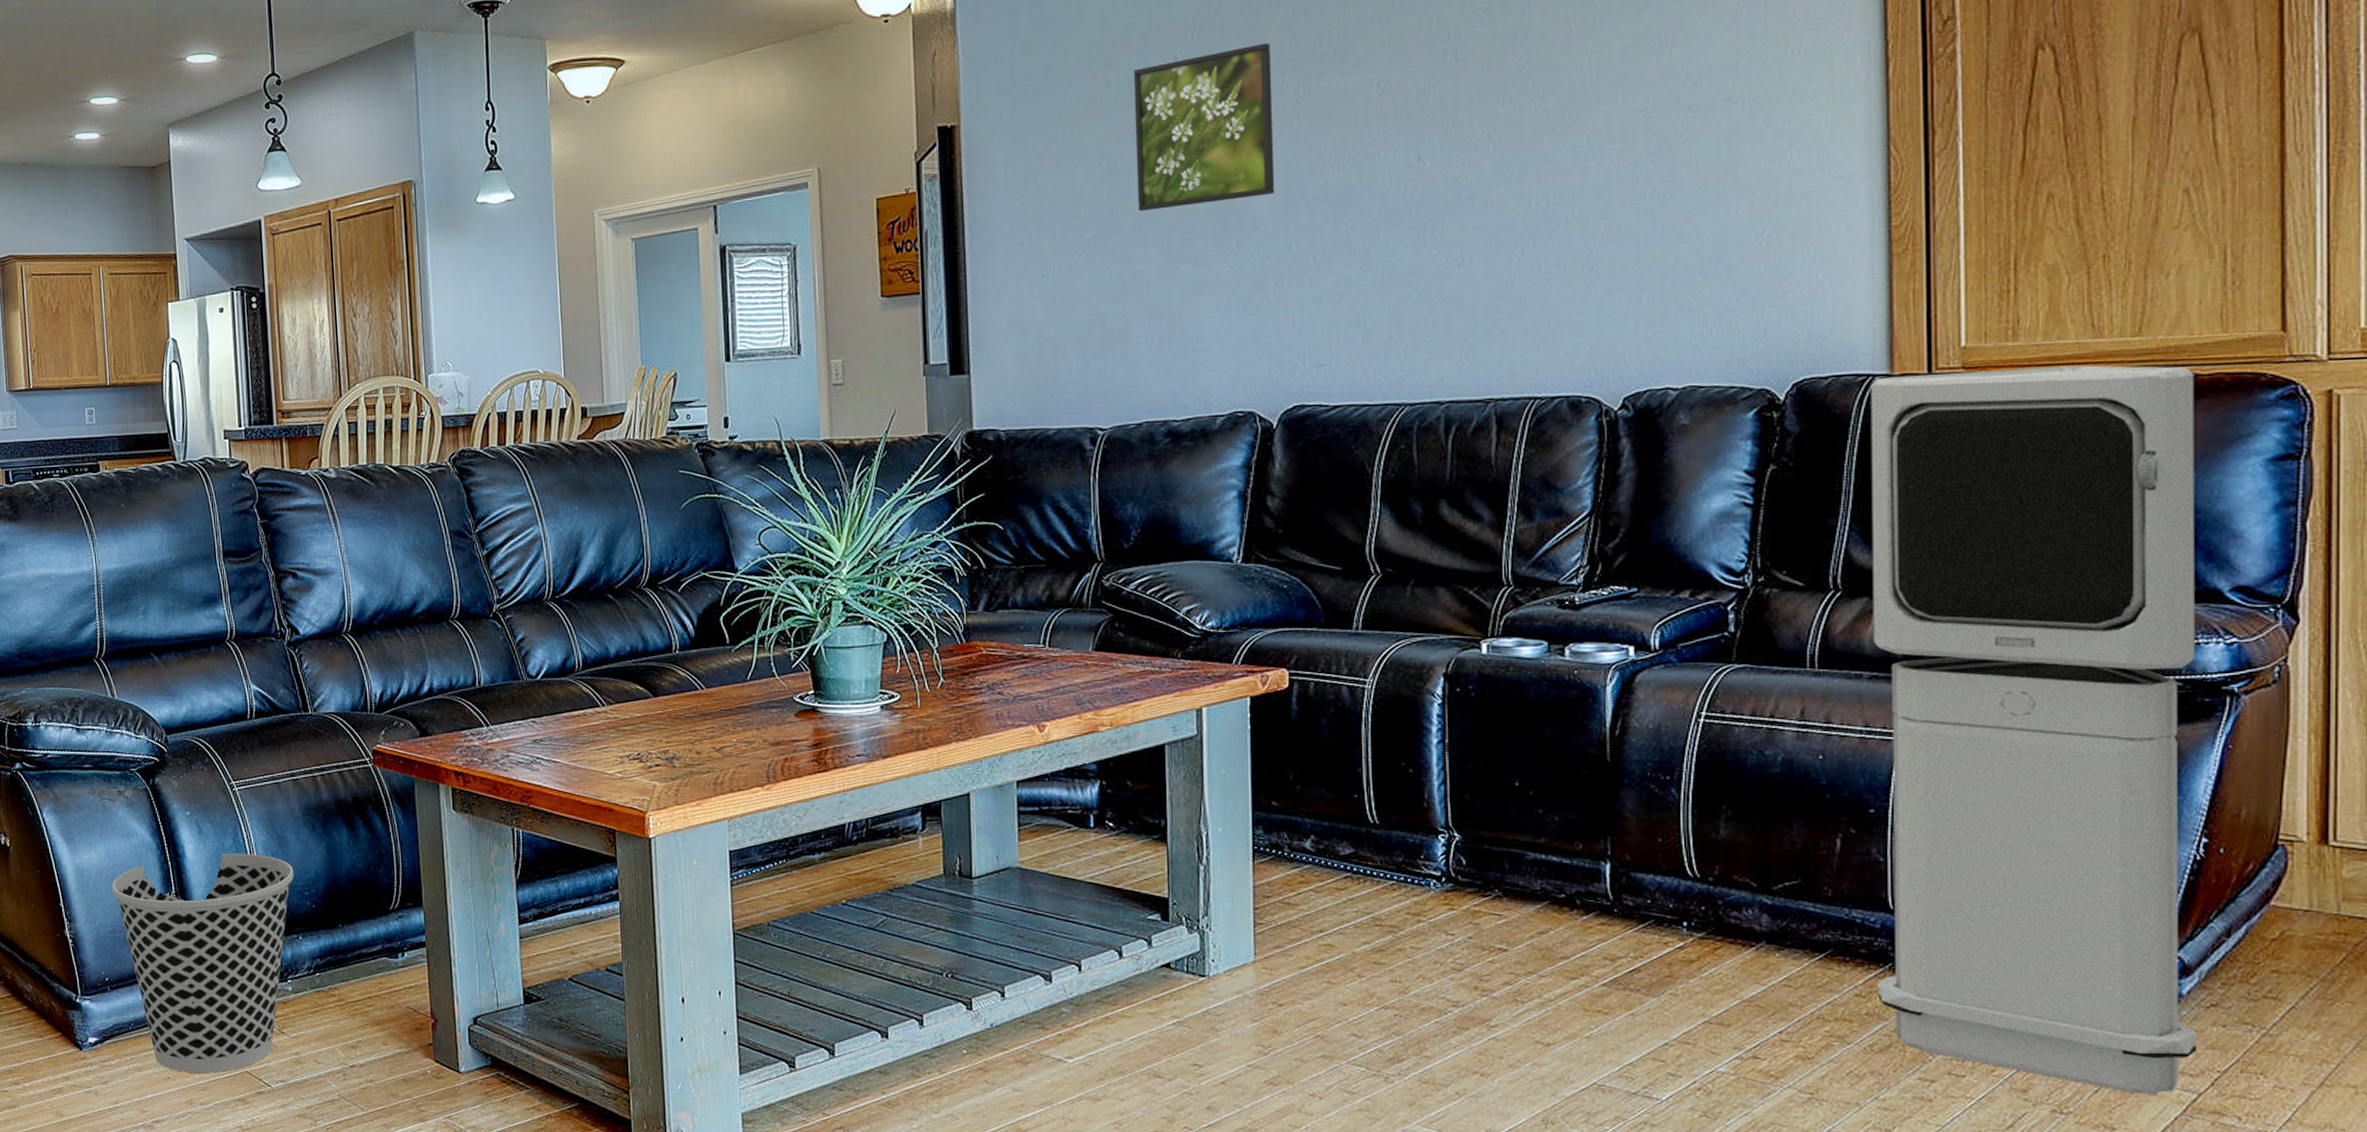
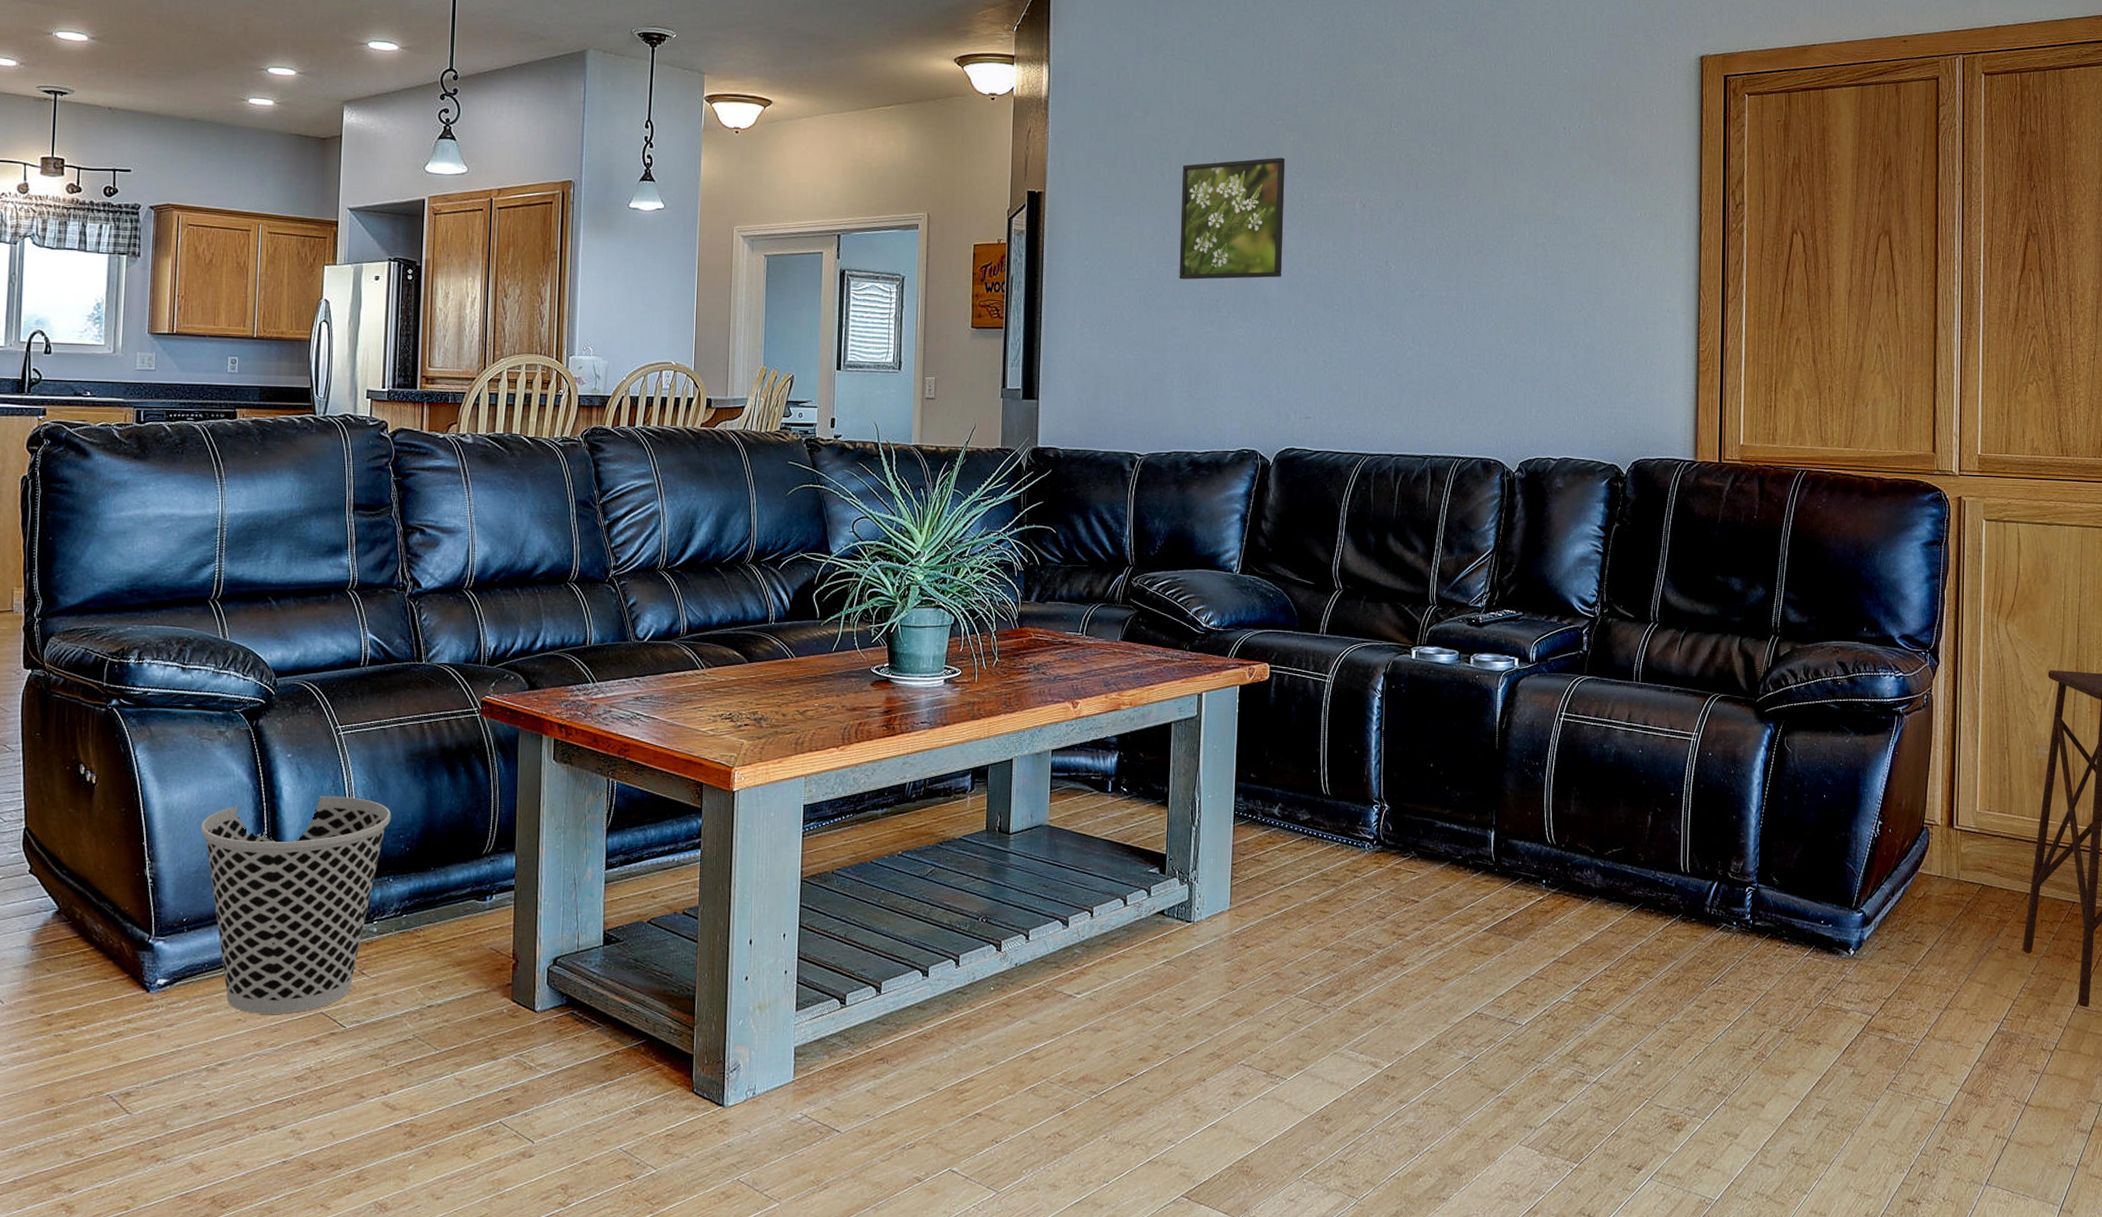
air purifier: present [1870,365,2197,1094] -> none [1671,463,1881,1016]

